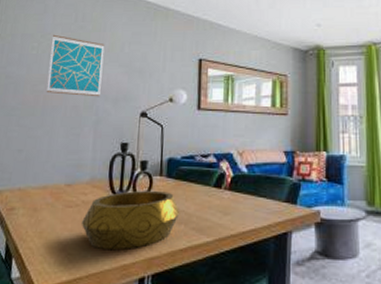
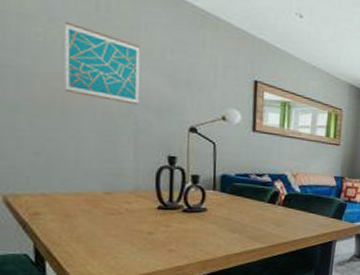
decorative bowl: present [81,191,180,251] -> none [126,202,235,254]

